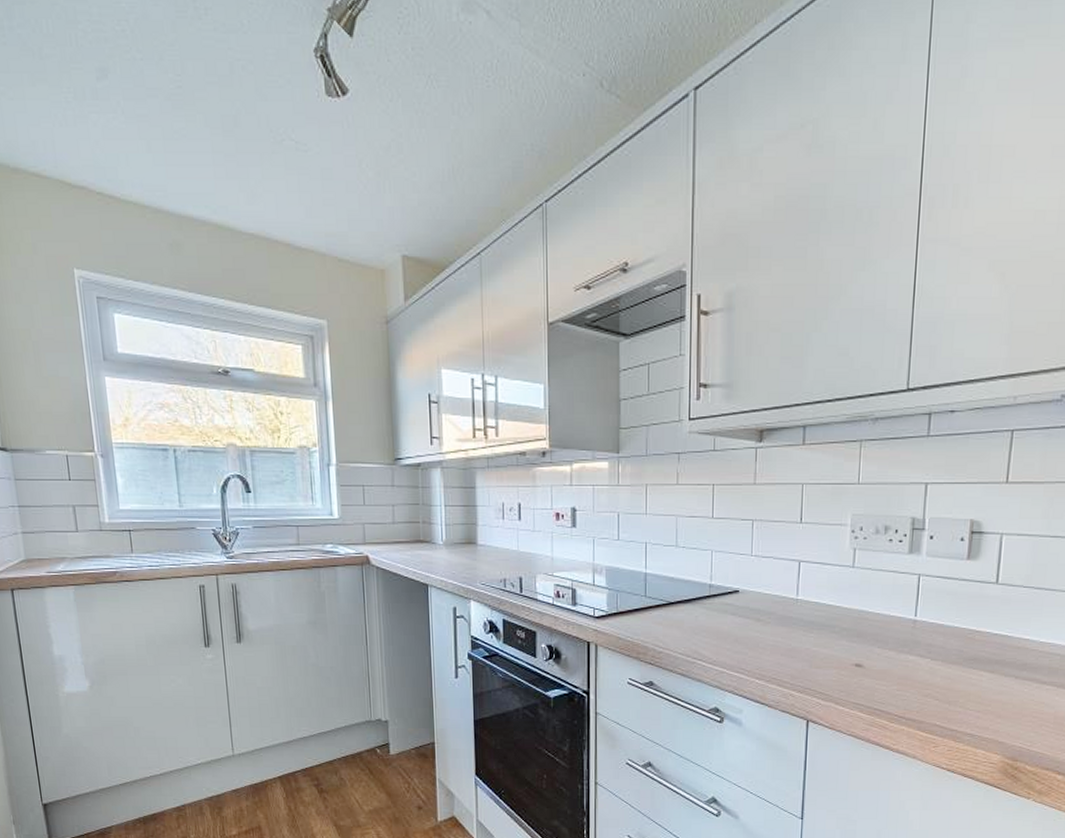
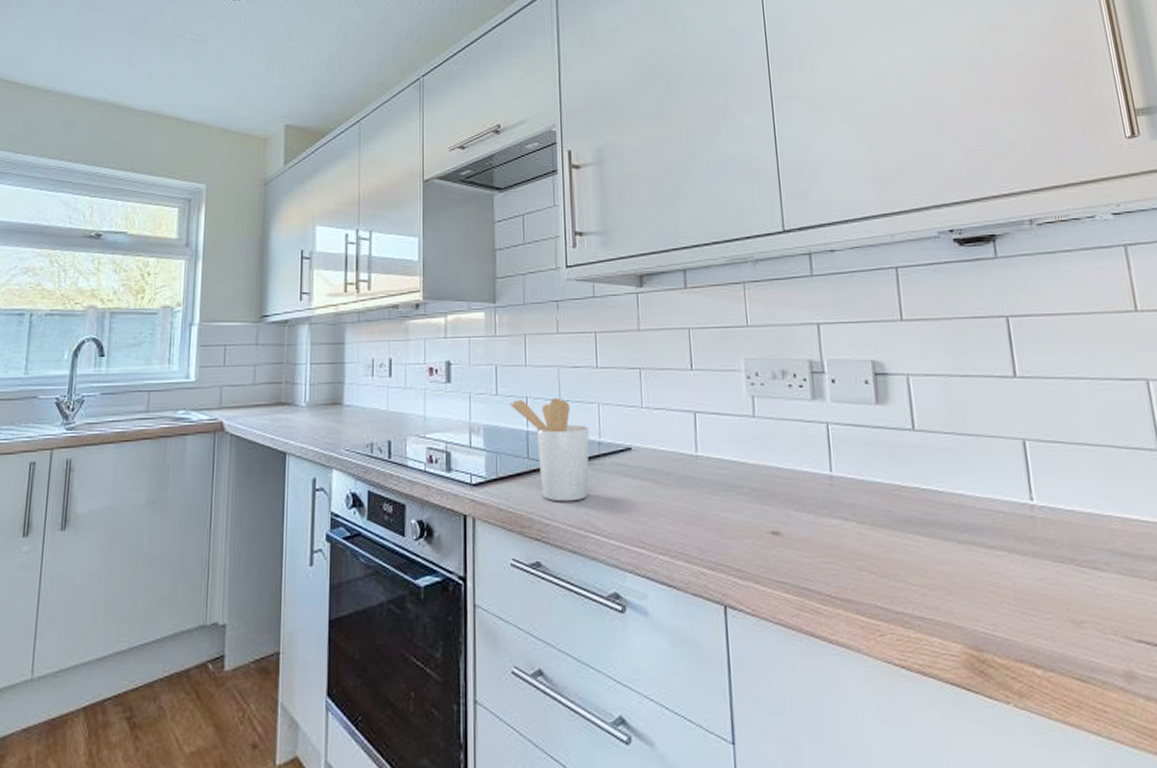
utensil holder: none [630,544,701,634] -> present [510,397,589,502]

